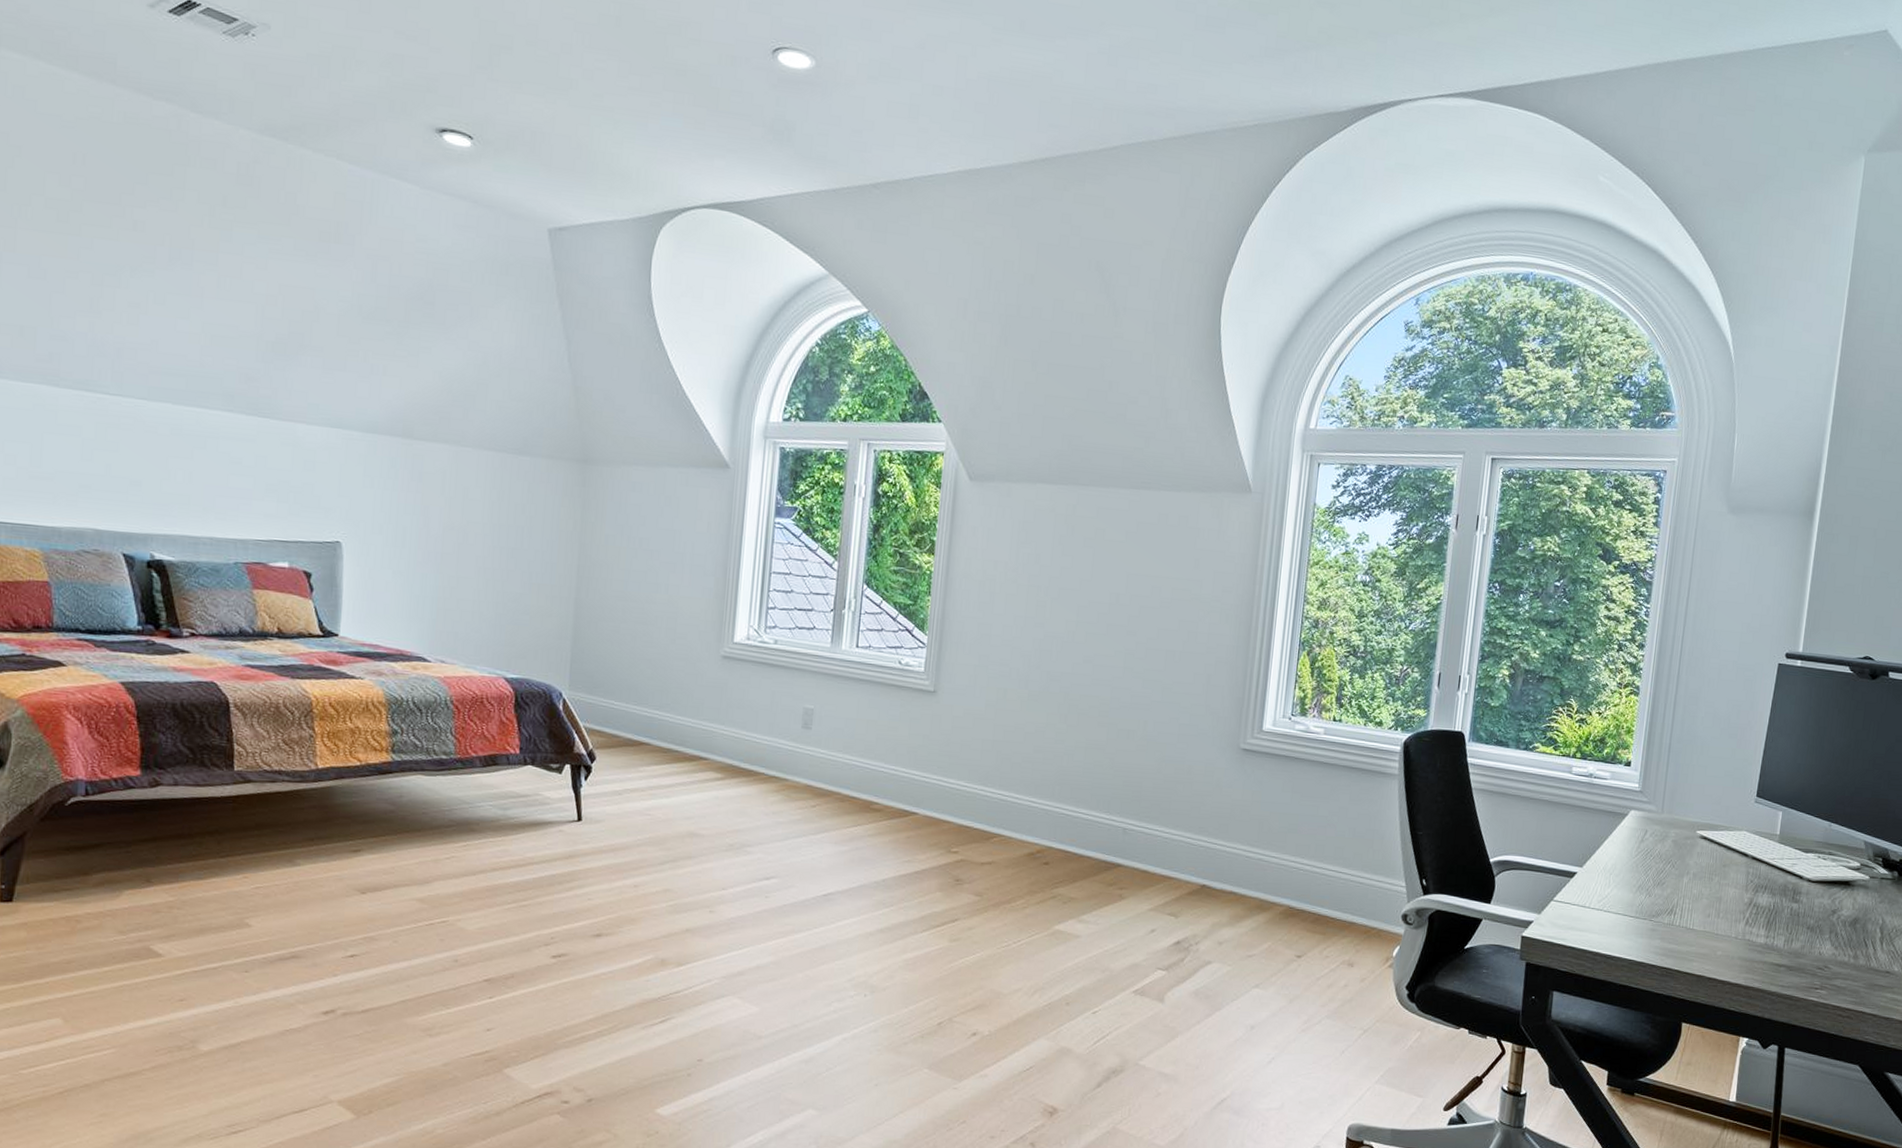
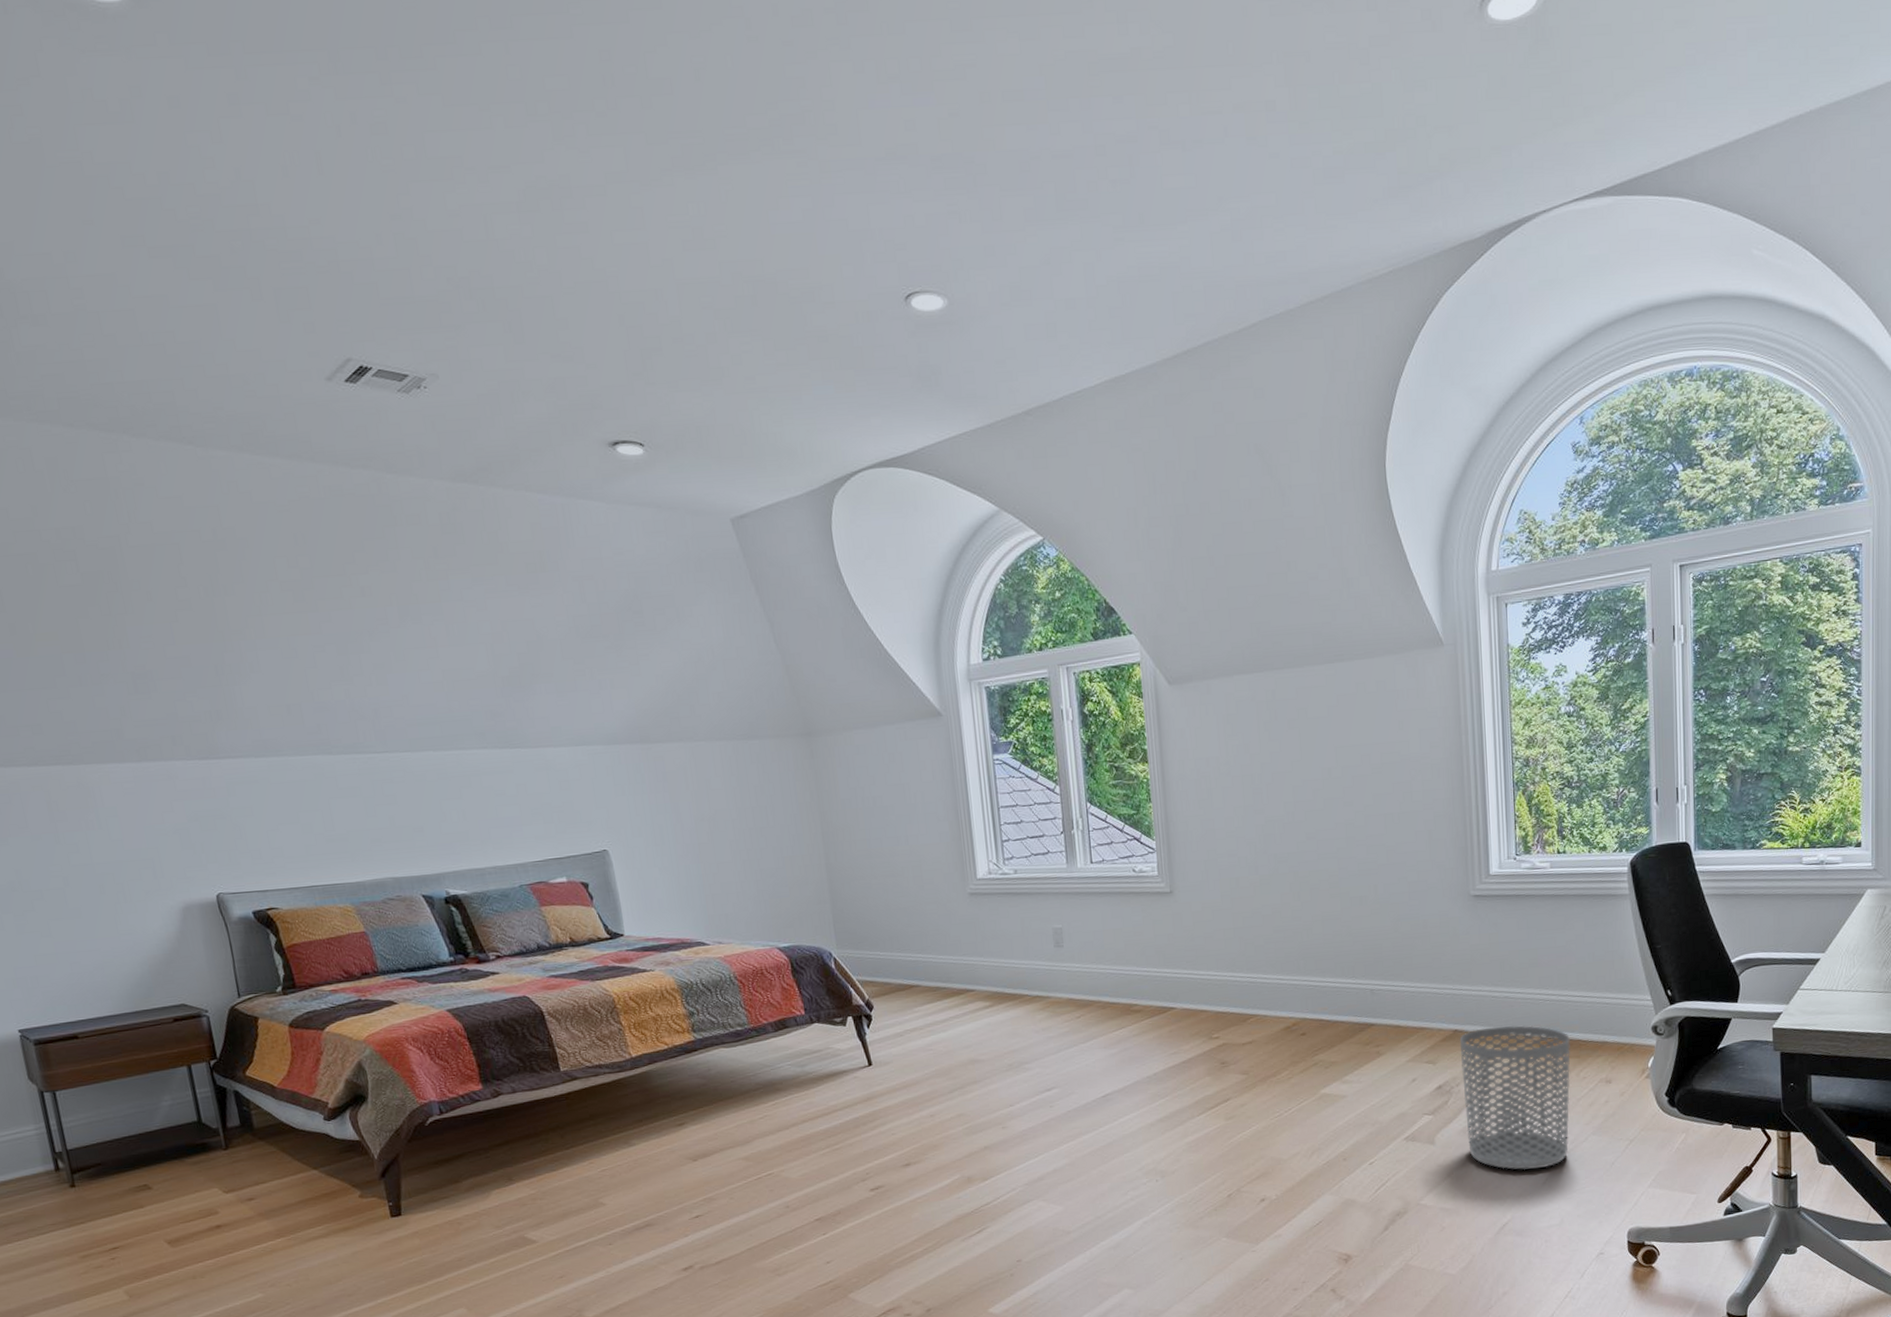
waste bin: none [1198,887,1318,1046] -> present [1459,1025,1570,1171]

